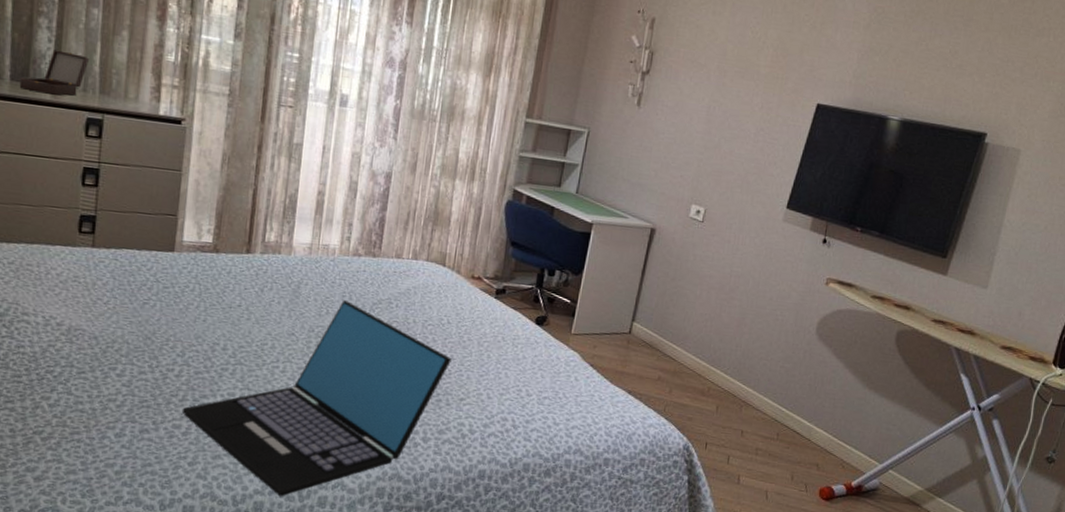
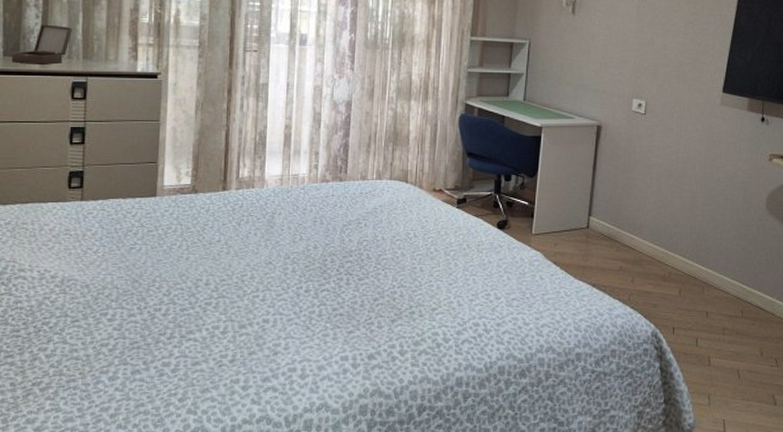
laptop: present [181,300,452,497] -> none [170,225,421,424]

